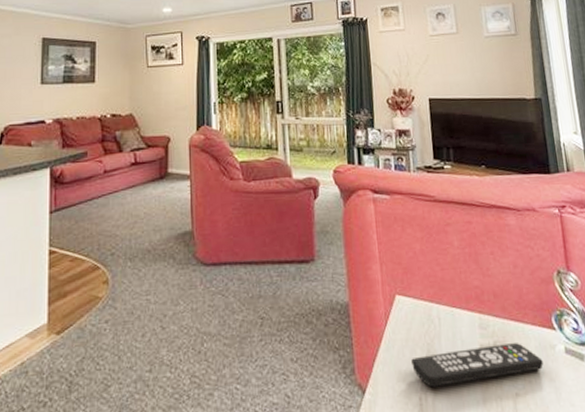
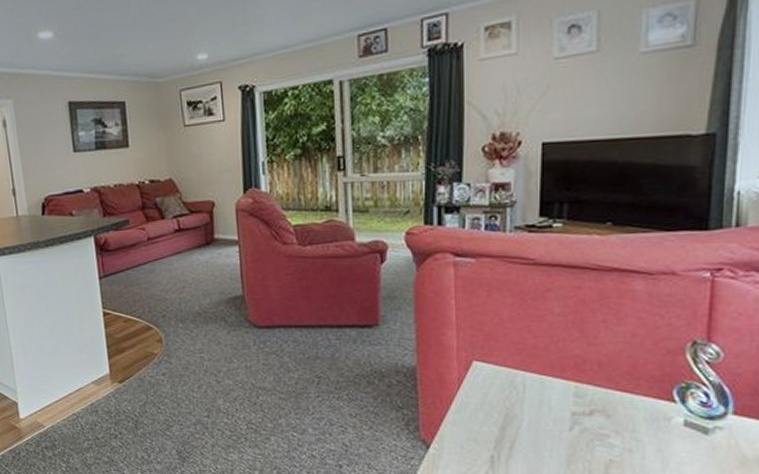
remote control: present [411,343,543,388] -> none [485,413,651,448]

